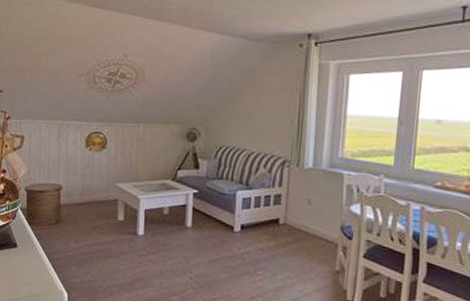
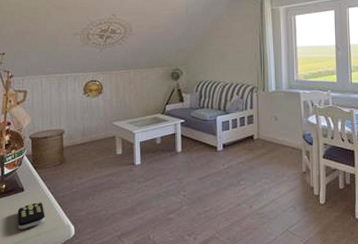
remote control: none [9,261,38,289] -> present [17,202,45,230]

